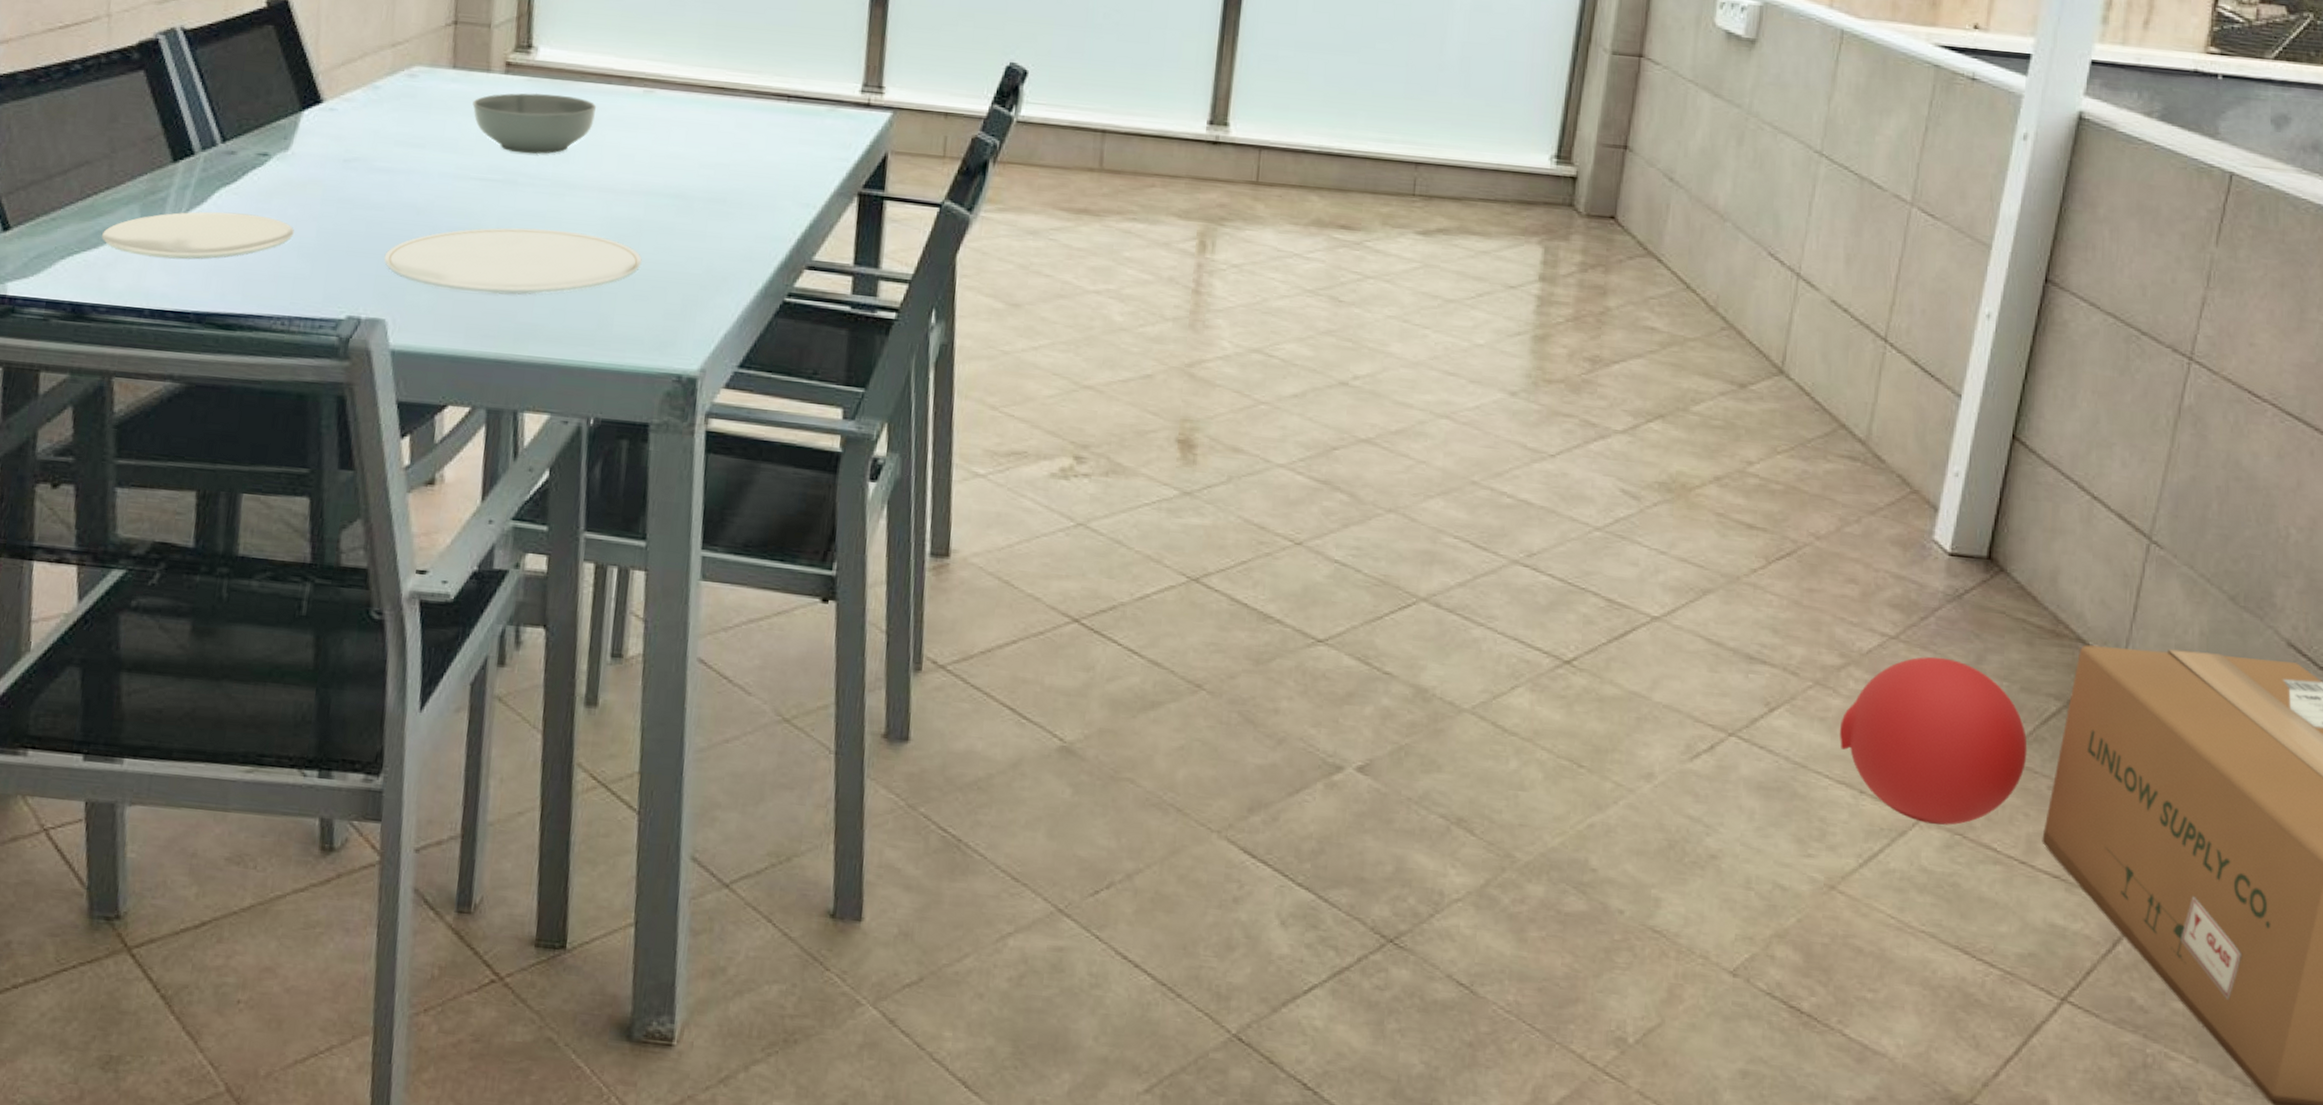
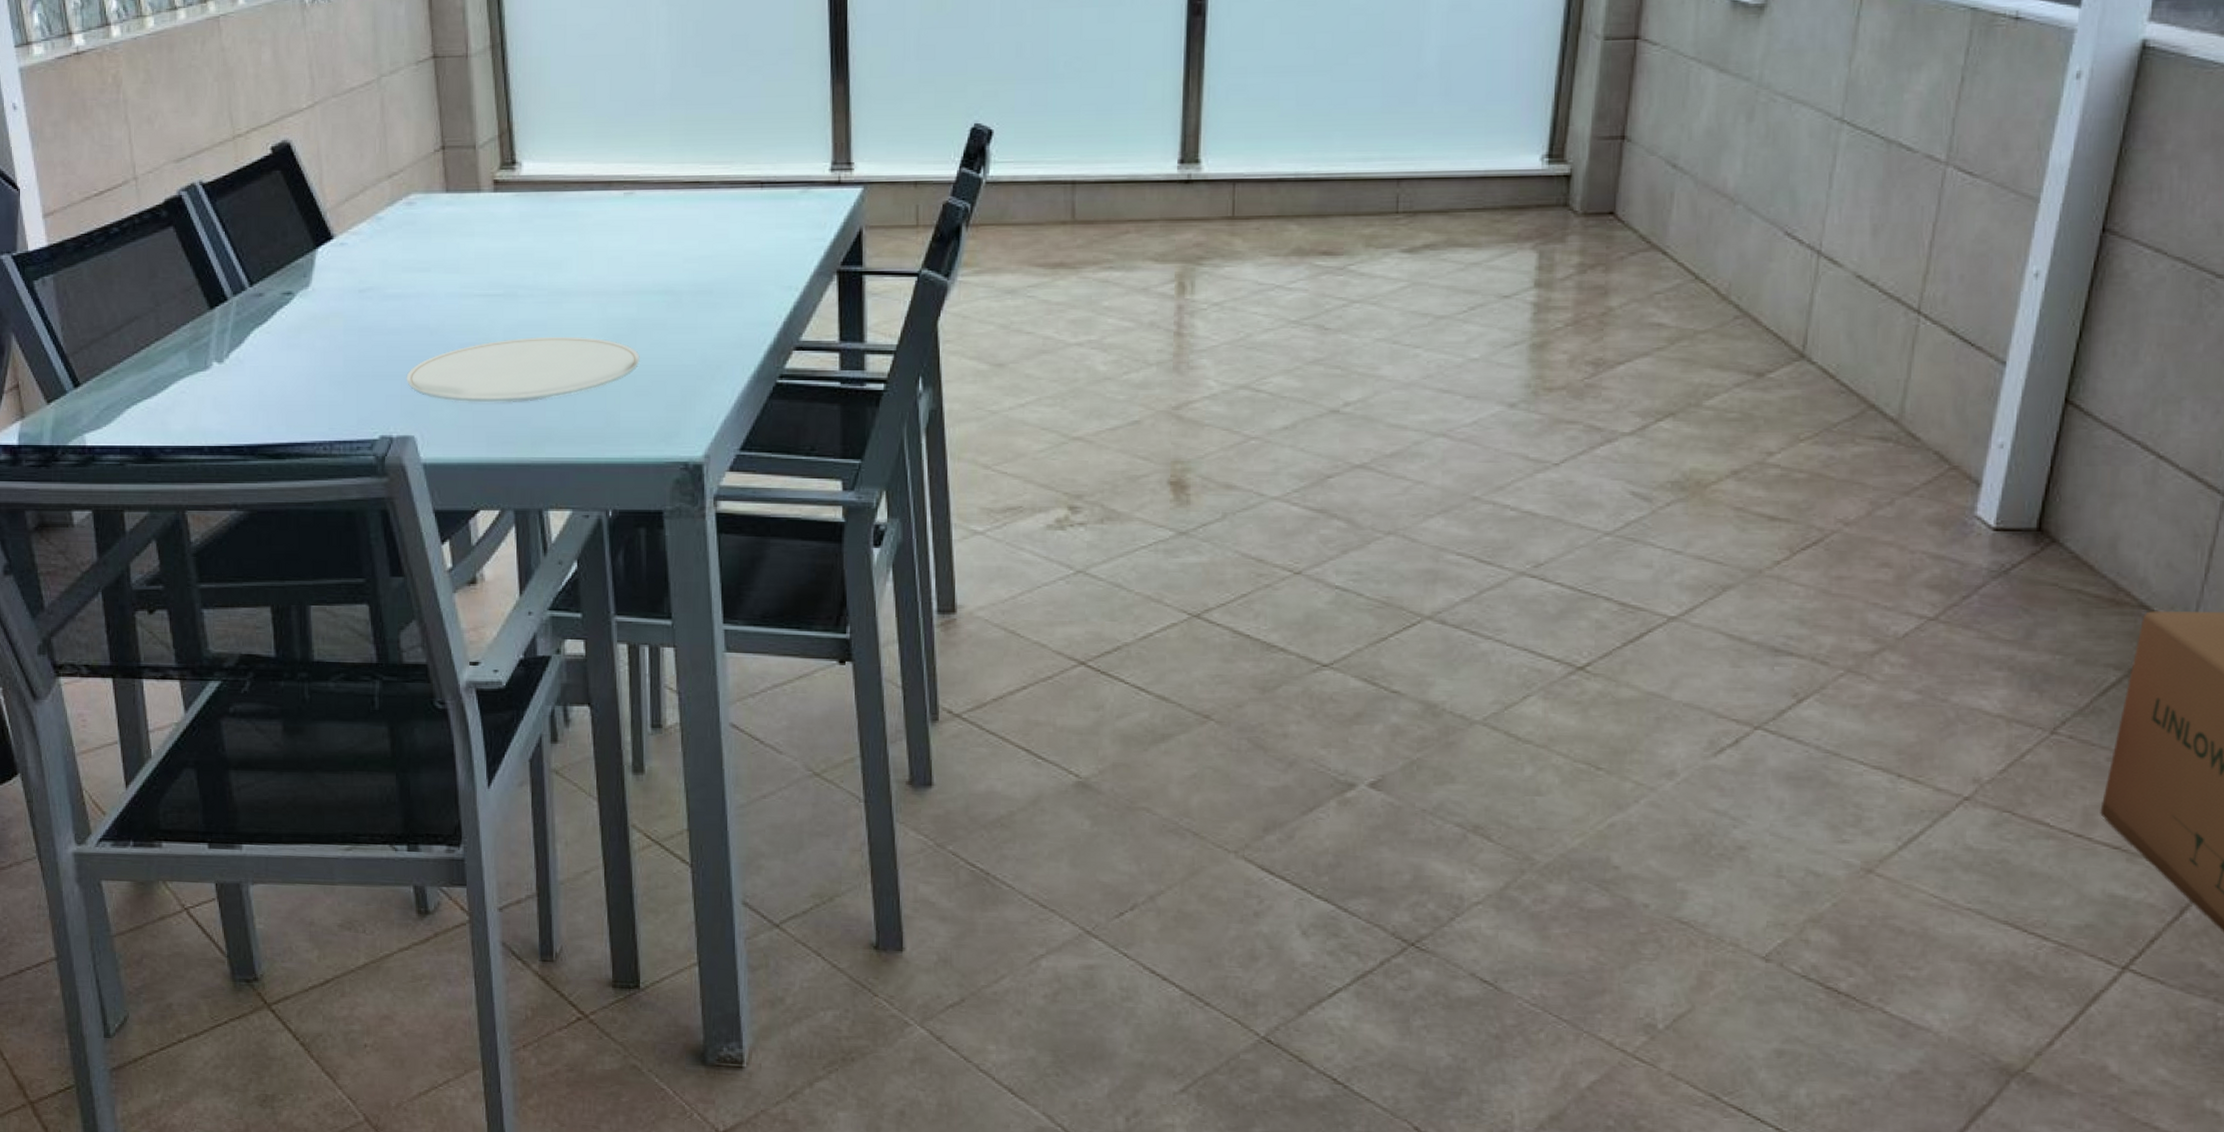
plate: present [101,211,294,260] -> none [158,350,324,398]
bowl: present [472,92,597,154] -> none [468,206,582,267]
ball: present [1839,656,2028,825] -> none [1874,635,2084,803]

